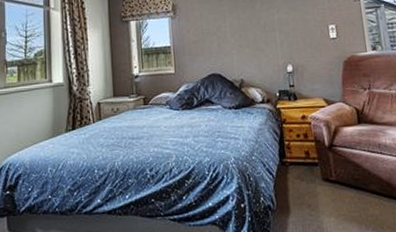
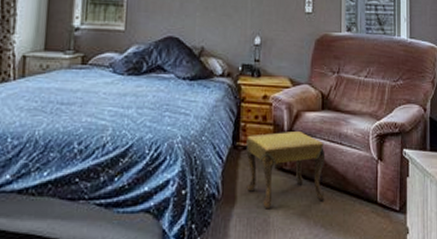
footstool: none [292,144,373,217] -> present [246,130,326,210]

